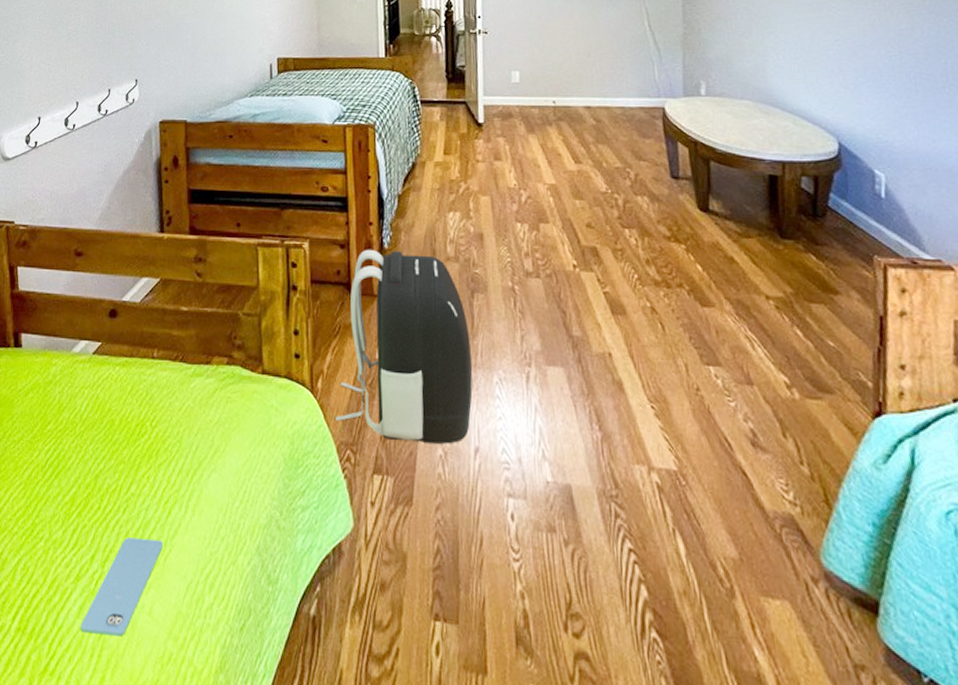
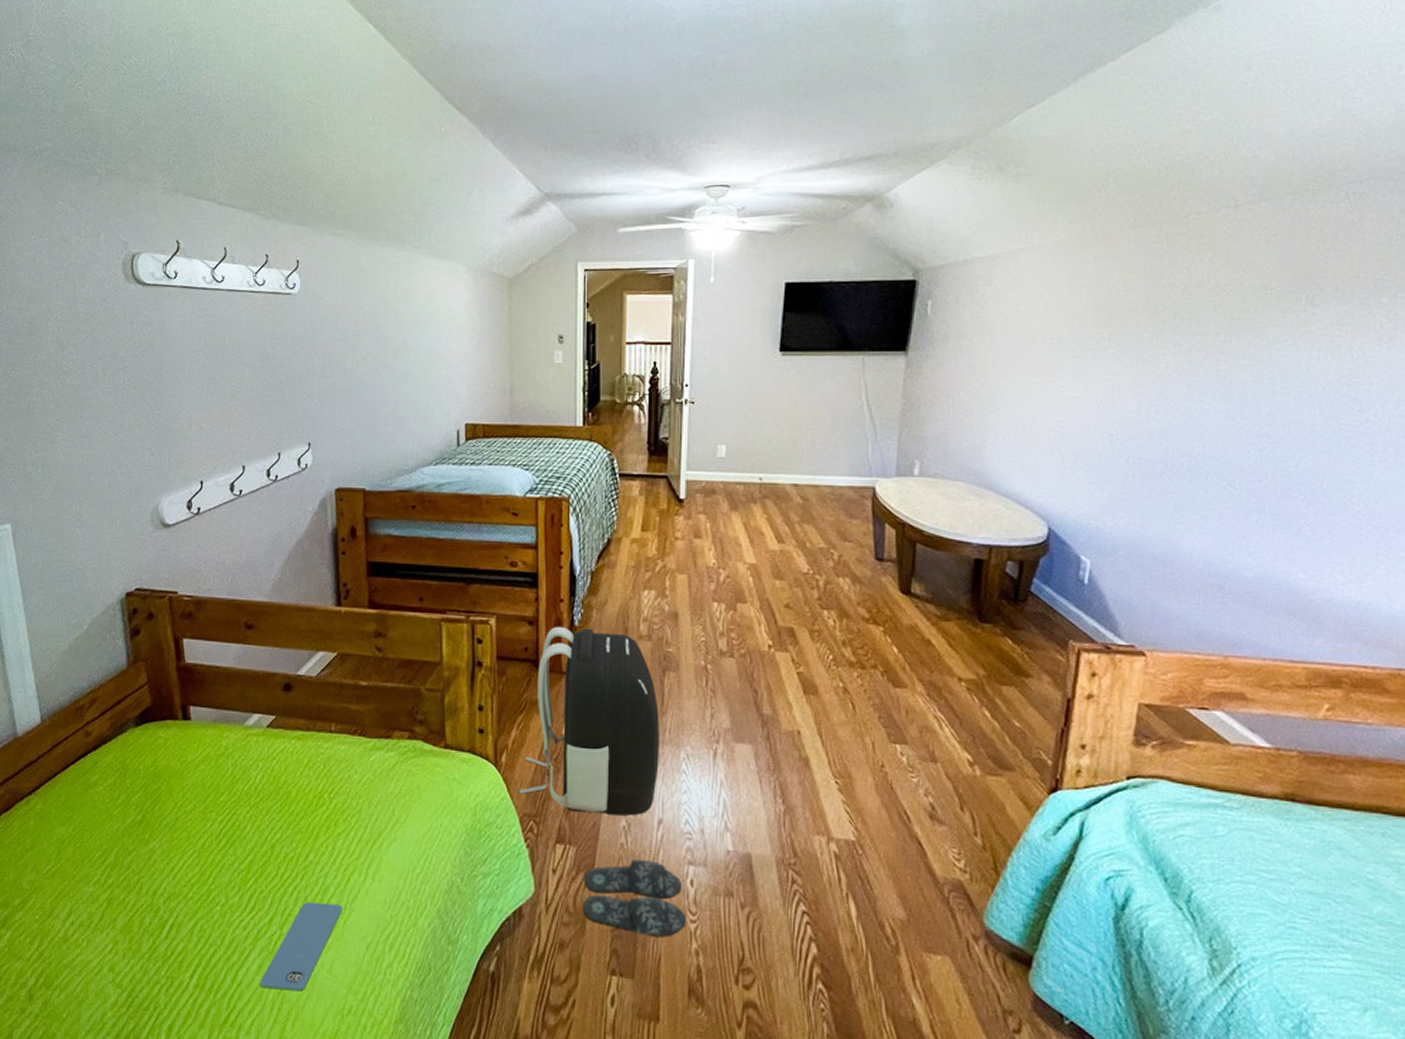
slippers: none [402,491,509,578] -> present [582,860,685,937]

